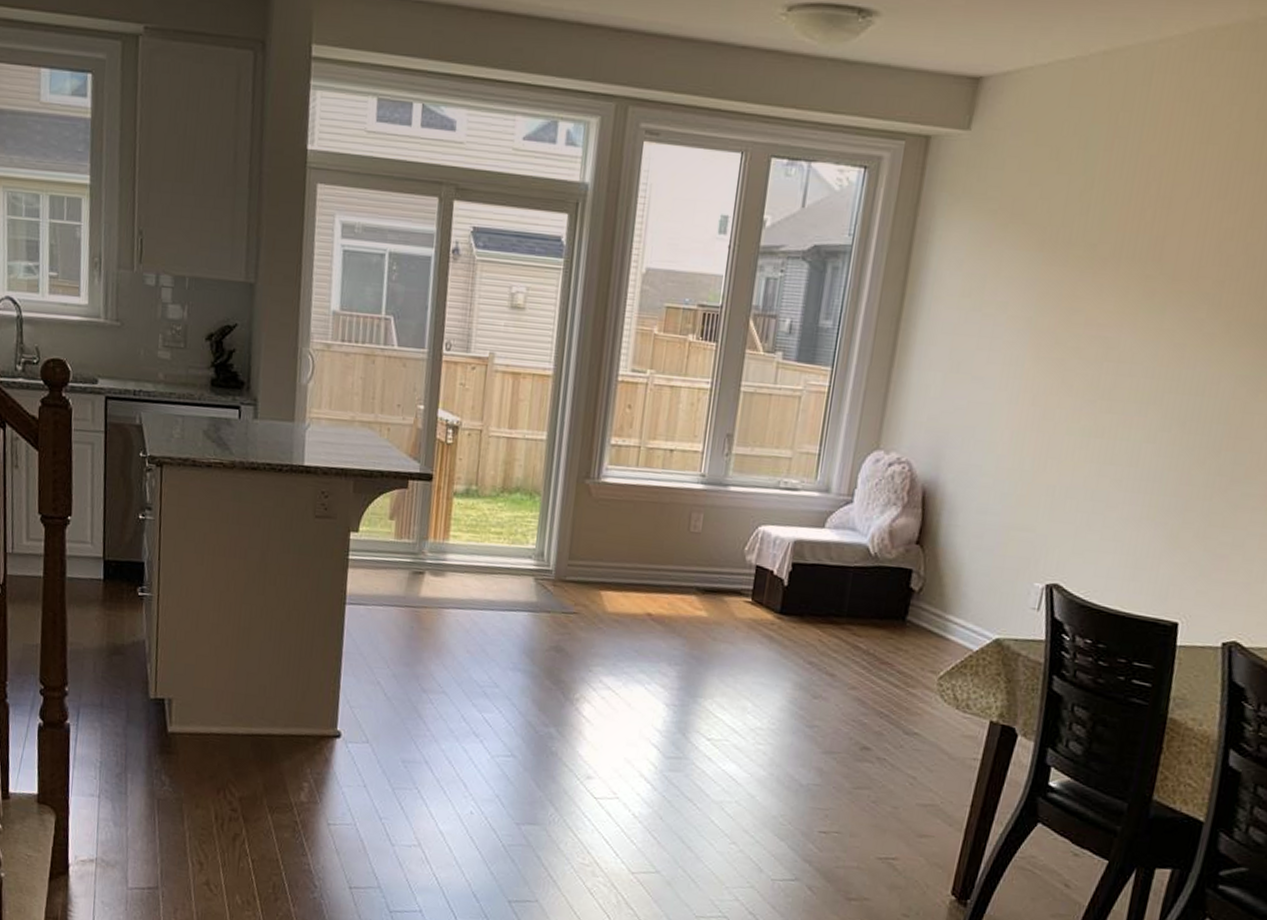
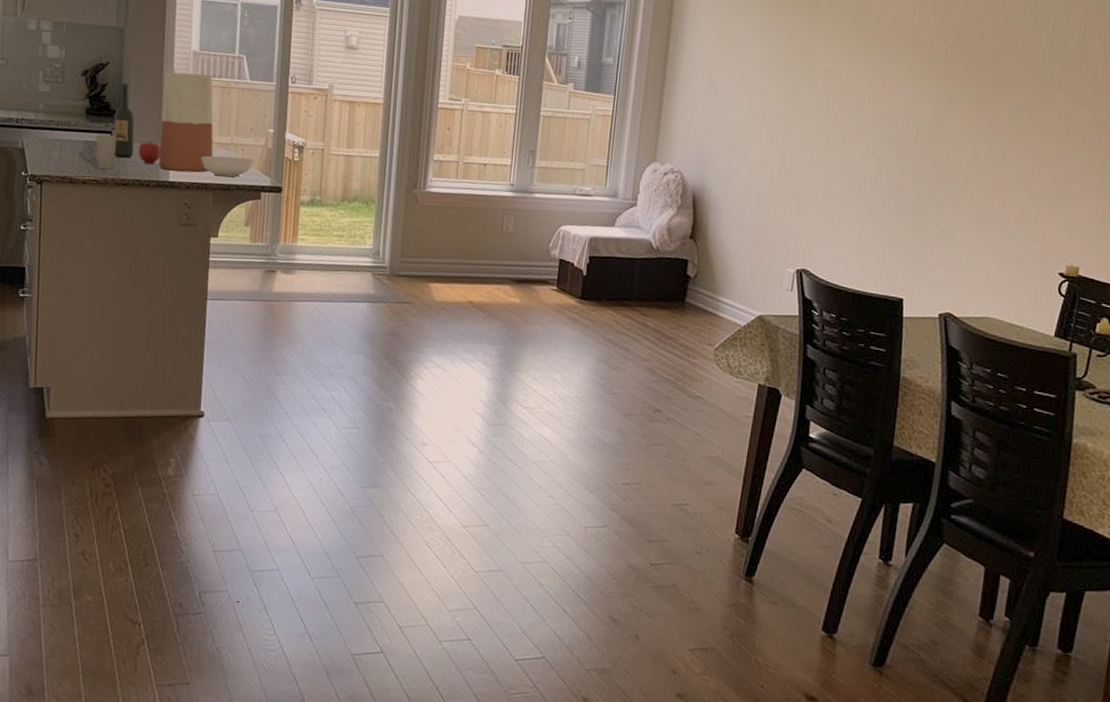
cup: none [222,409,245,451] -> present [96,134,117,170]
wine bottle: none [242,350,266,438] -> present [113,84,135,159]
fruit: none [269,417,295,446] -> present [138,140,161,165]
vase: none [292,336,355,456] -> present [158,72,214,173]
bowl: none [339,436,400,463] -> present [200,156,253,178]

